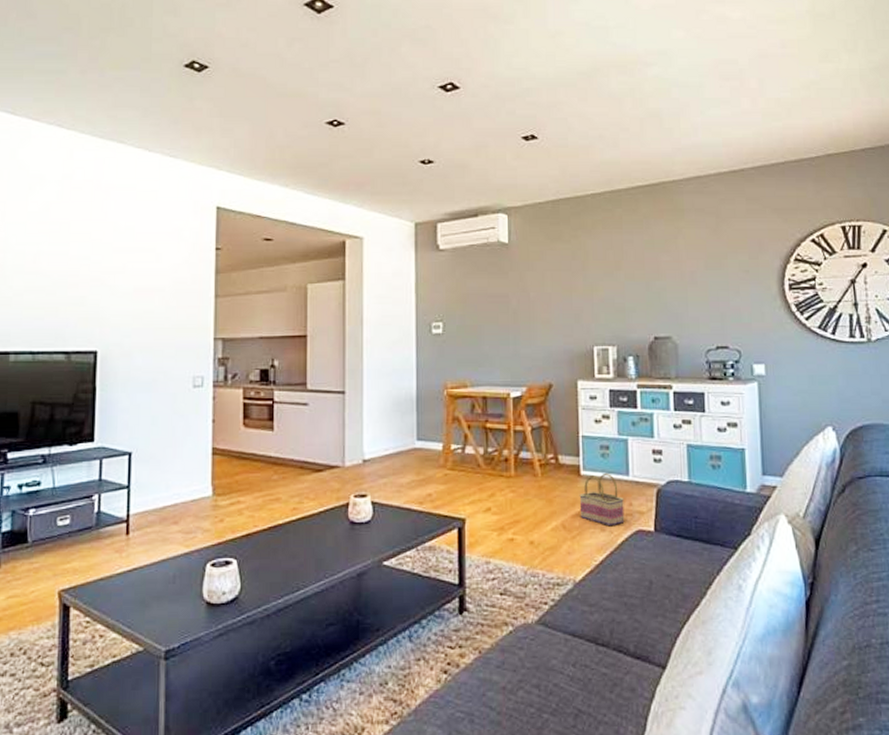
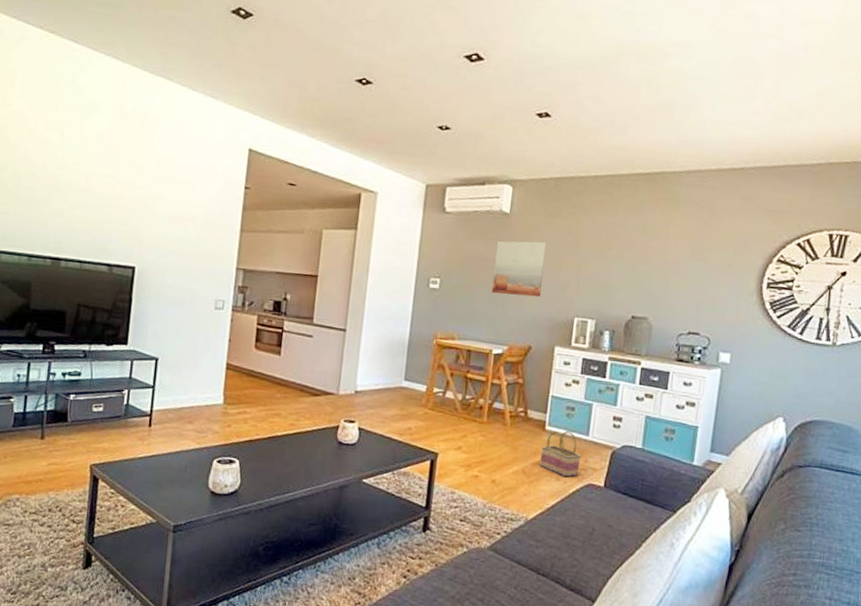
wall art: none [499,269,553,331] -> present [491,241,547,298]

